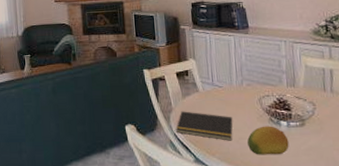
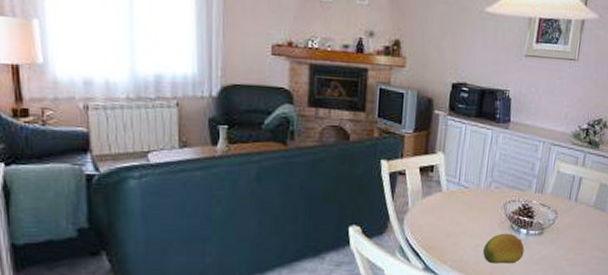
notepad: present [176,111,233,141] -> none [409,213,473,248]

